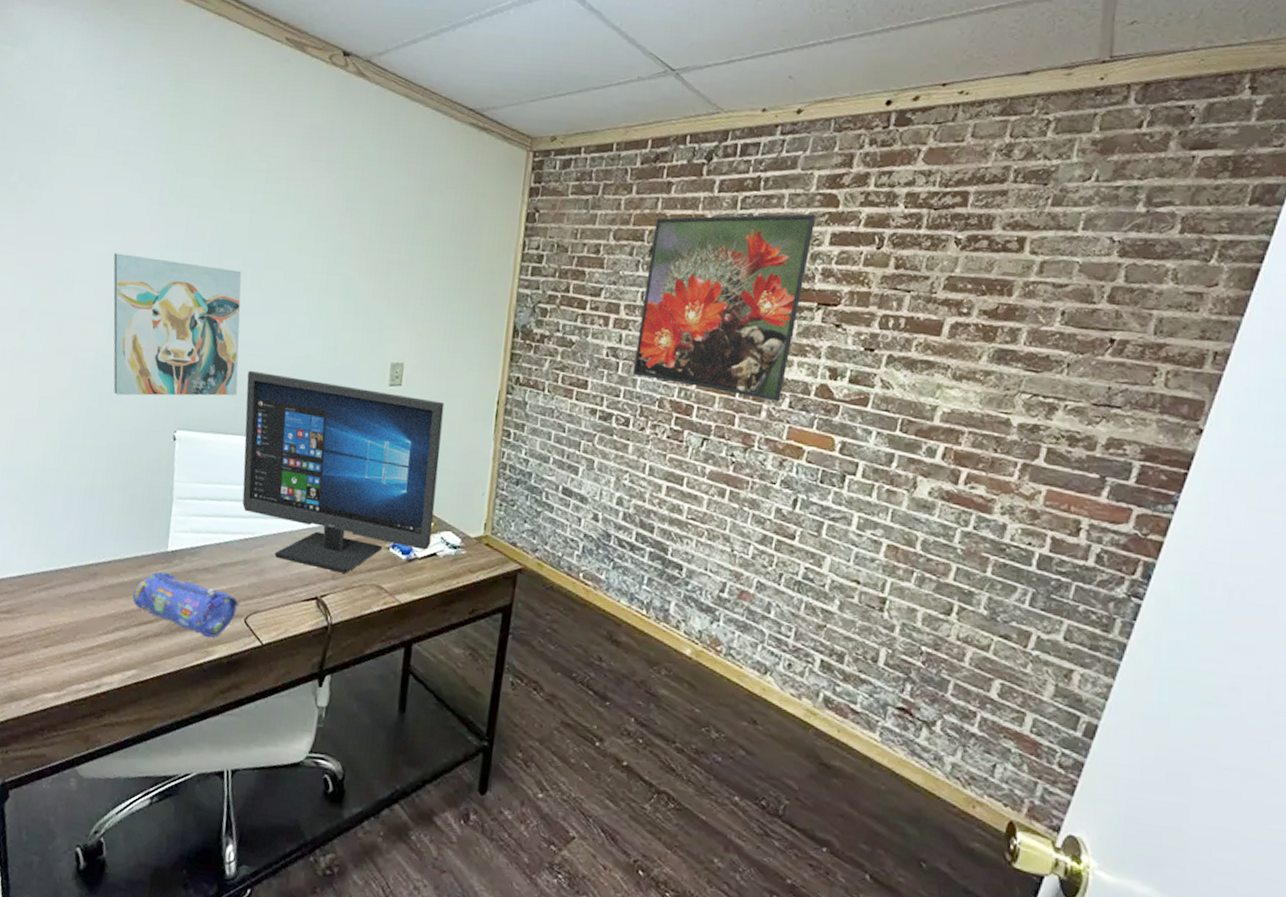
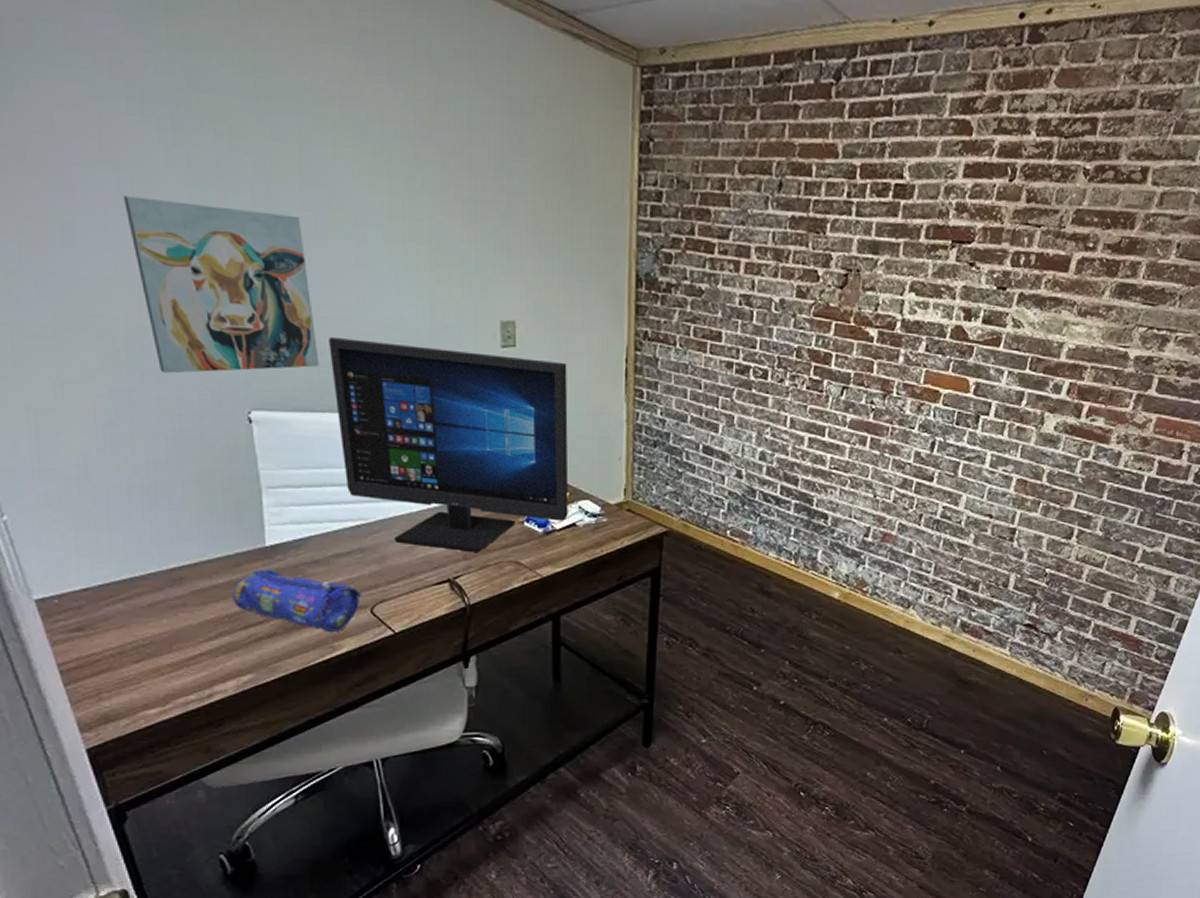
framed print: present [632,213,817,402] -> none [768,142,950,346]

